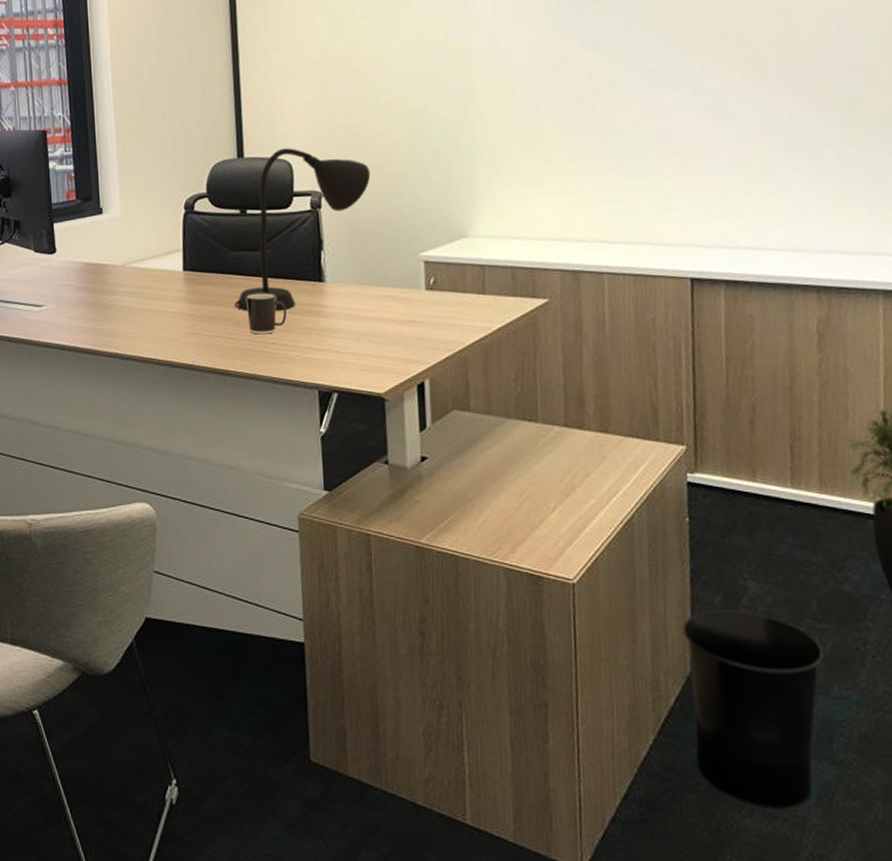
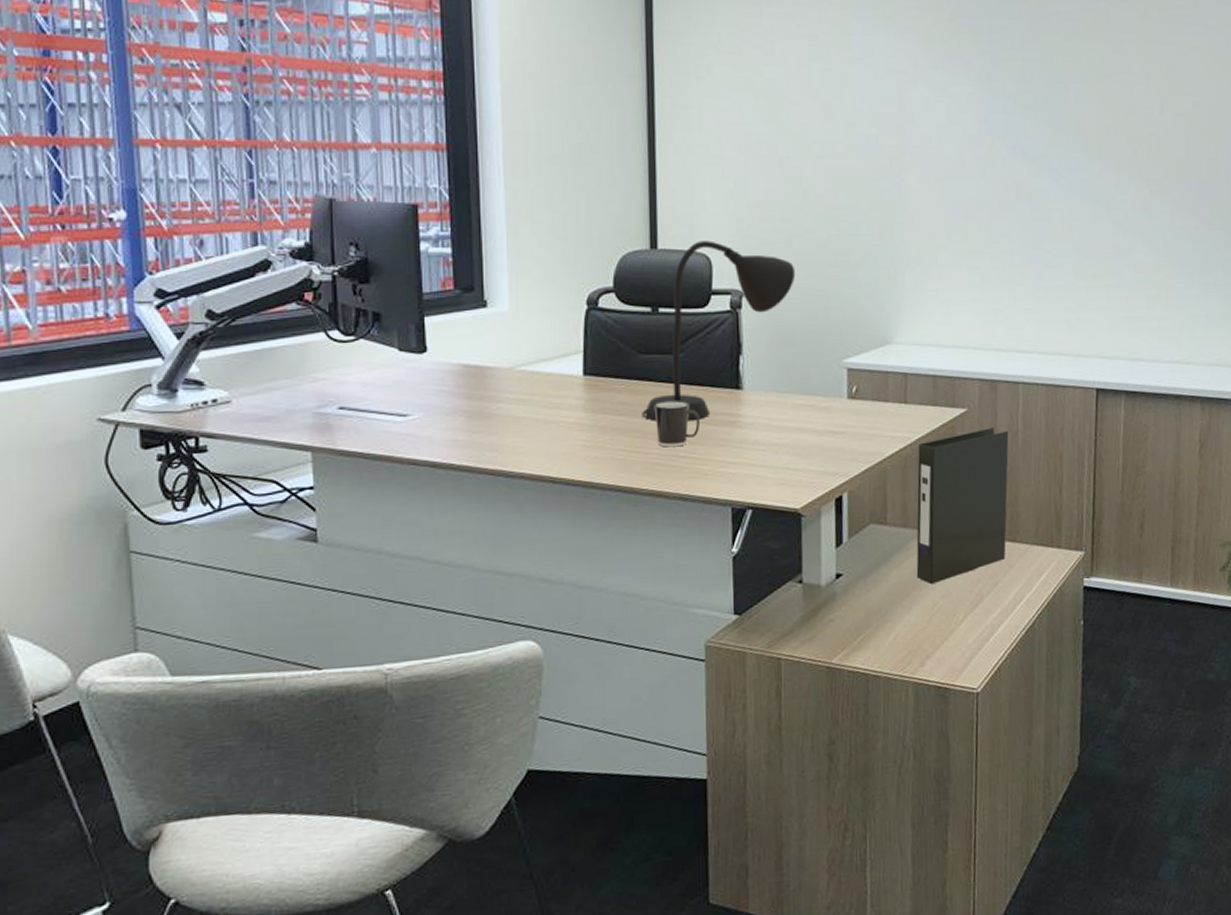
binder: none [499,318,598,472] -> present [916,428,1009,585]
waste bin: present [683,610,823,807] -> none [1073,705,1188,885]

